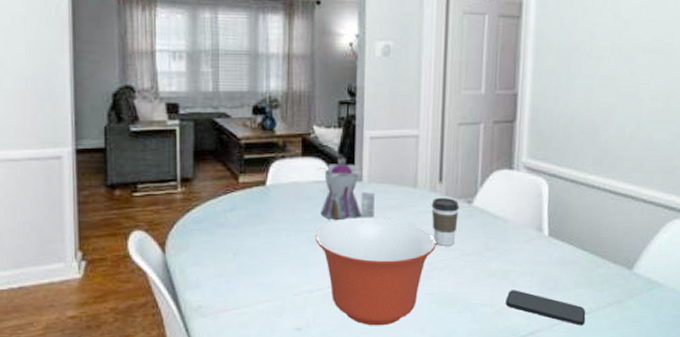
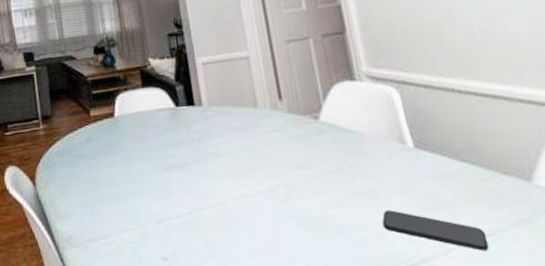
mixing bowl: present [314,217,437,326] -> none [166,139,291,255]
teapot: present [316,164,375,221] -> none [157,90,220,146]
coffee cup: present [431,197,460,246] -> none [275,114,310,165]

